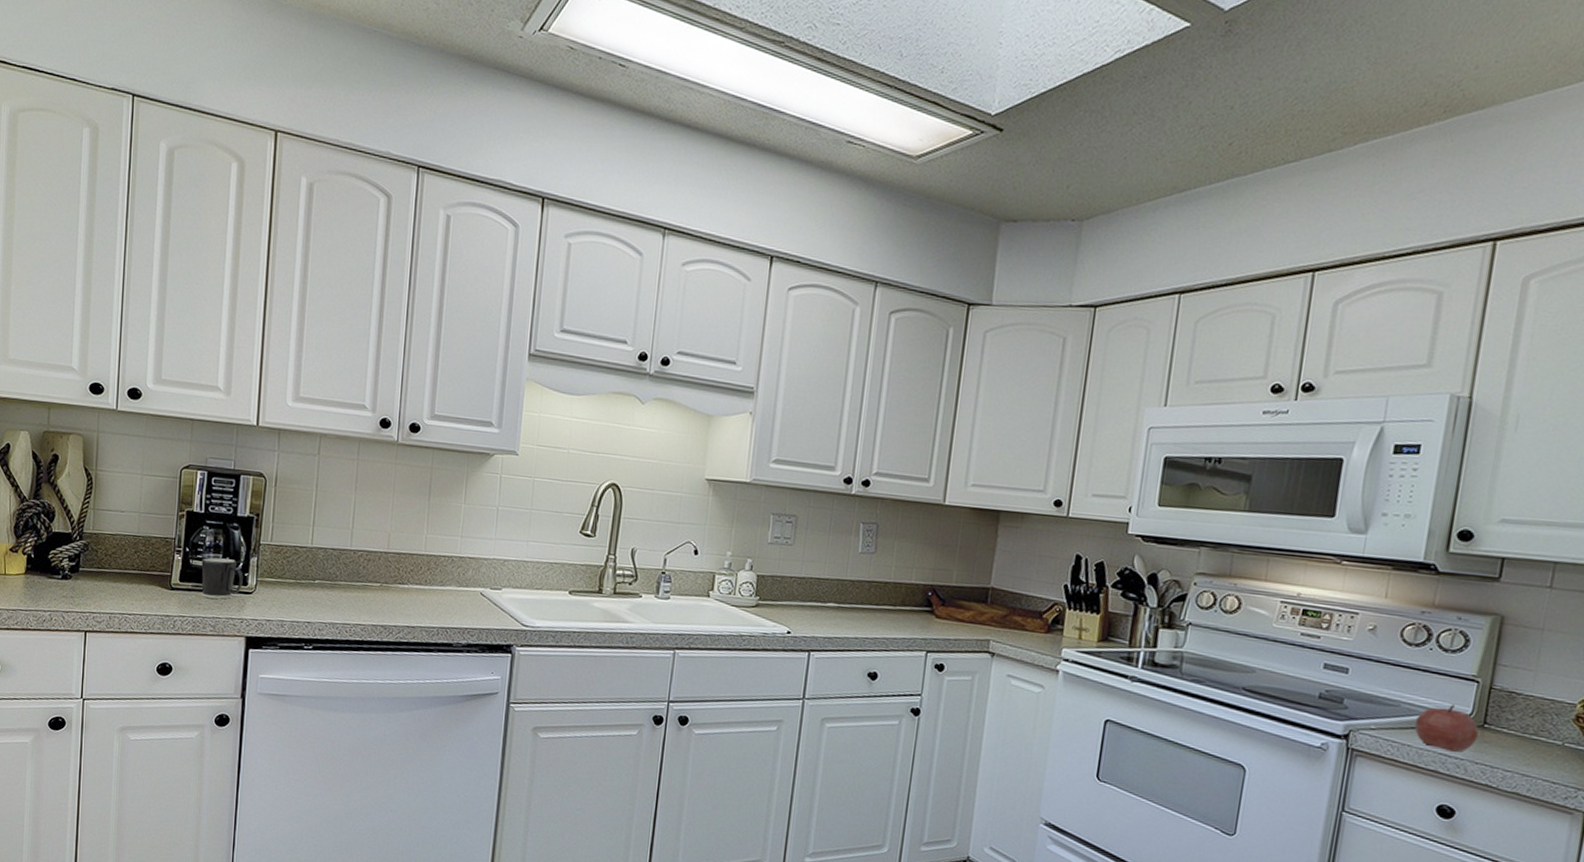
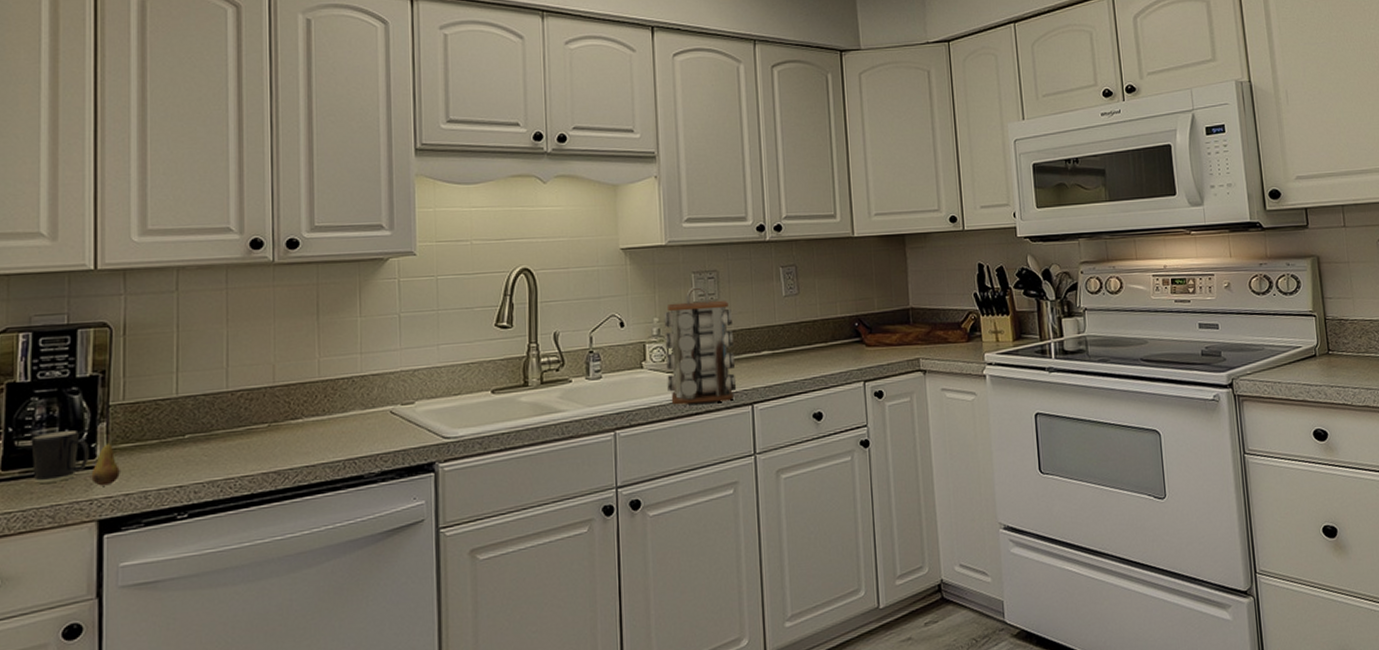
fruit: none [243,567,265,610] -> present [91,433,120,486]
spice rack: none [729,527,805,644] -> present [664,285,737,405]
fruit: present [1414,704,1479,753] -> none [1278,339,1327,382]

